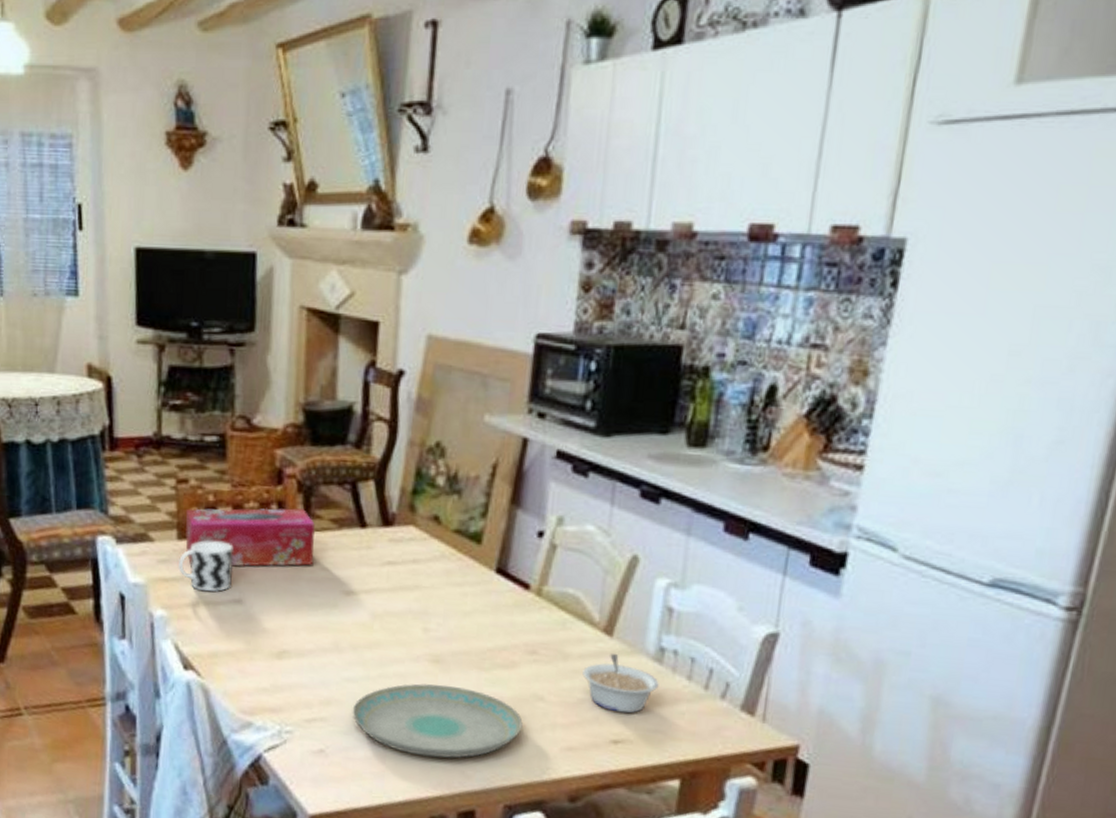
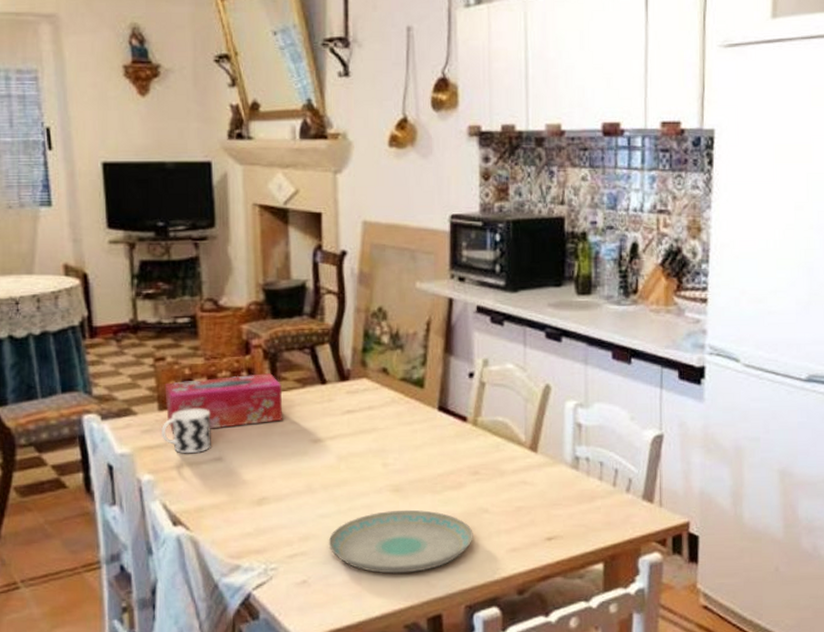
legume: present [582,653,659,714] -> none [517,465,578,514]

